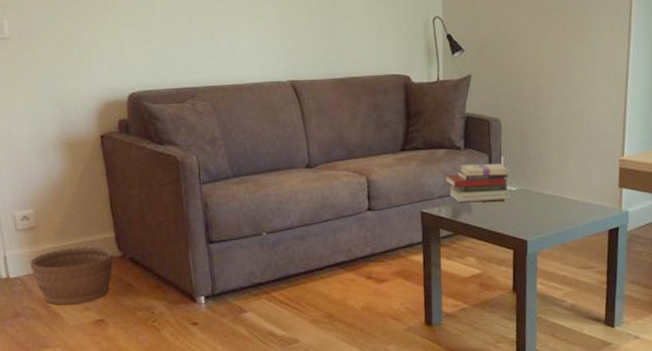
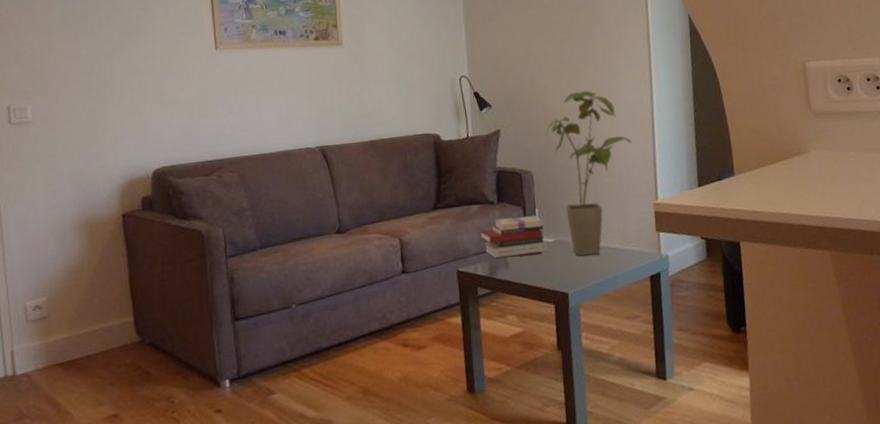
basket: present [30,246,114,305] -> none [39,333,132,402]
house plant: none [517,39,604,207] -> present [546,90,633,257]

